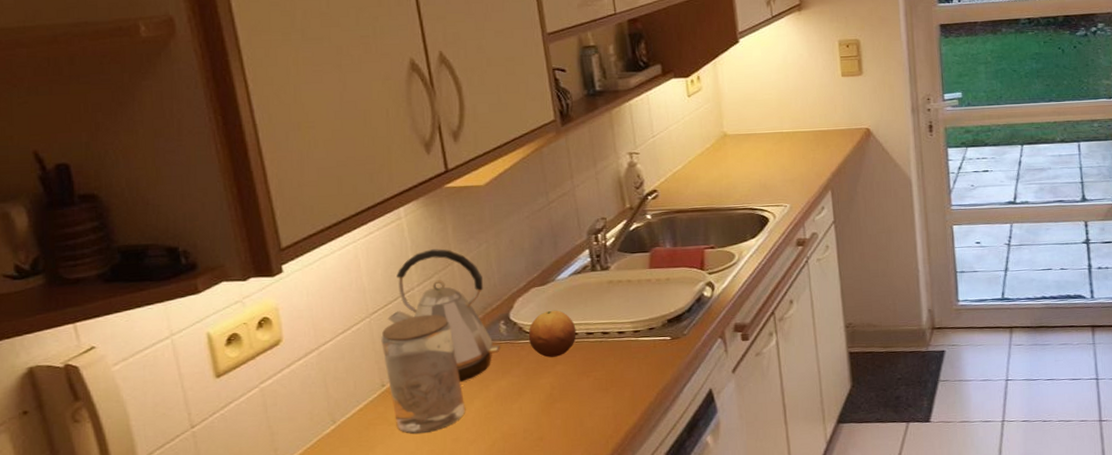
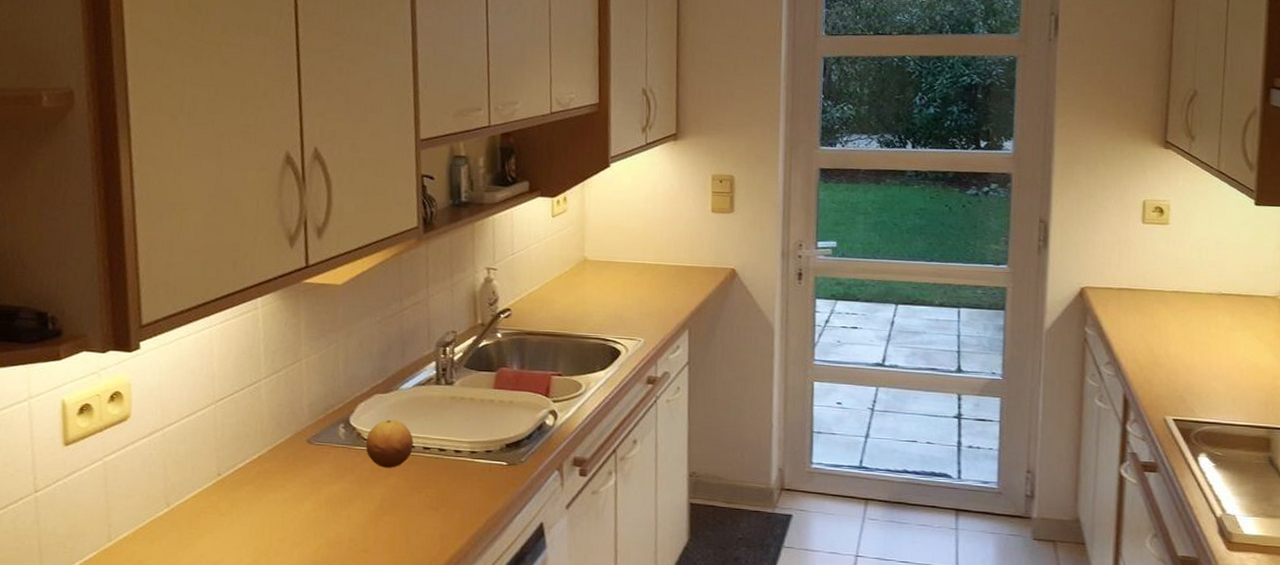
jar: present [381,314,466,434] -> none [223,408,296,528]
kettle: present [388,249,501,383] -> none [232,343,338,482]

